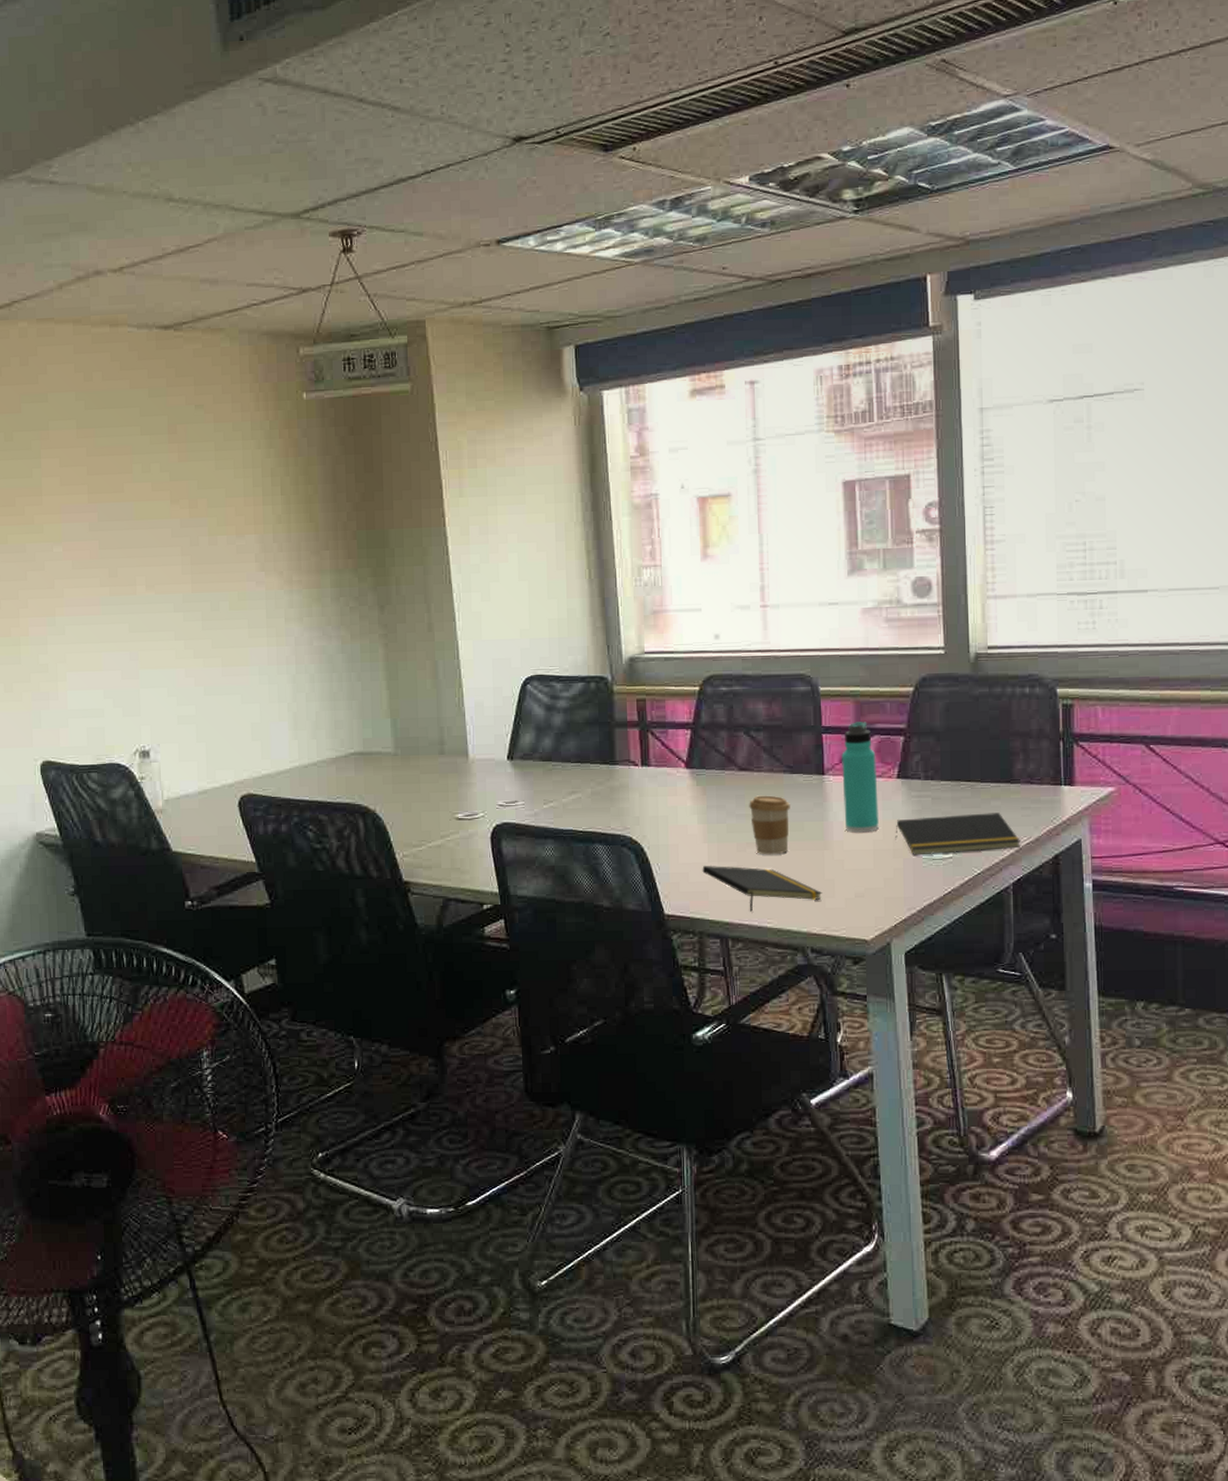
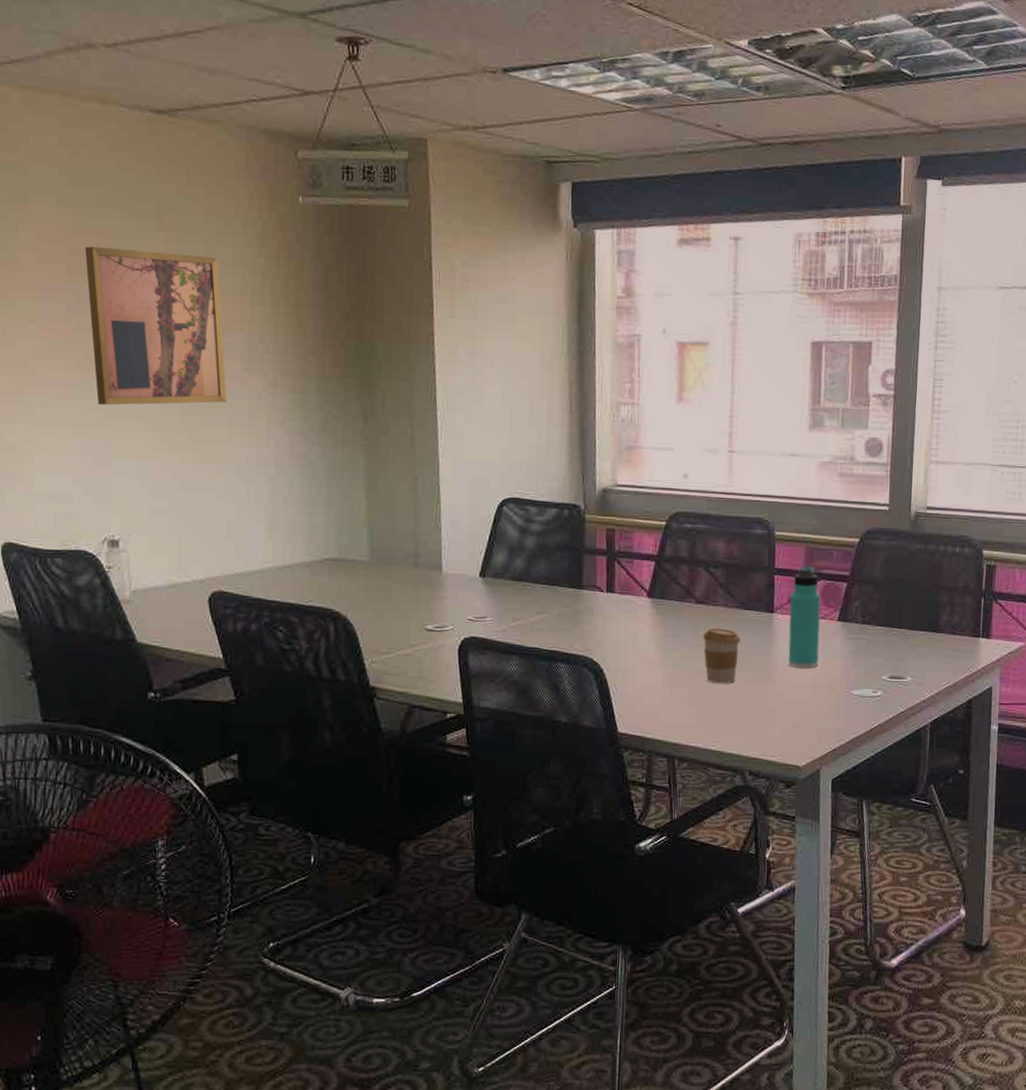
wall art: none [103,462,245,619] -> present [84,246,227,405]
notepad: present [702,865,823,912] -> none [655,689,764,735]
notepad: present [895,812,1020,856] -> none [832,657,940,693]

